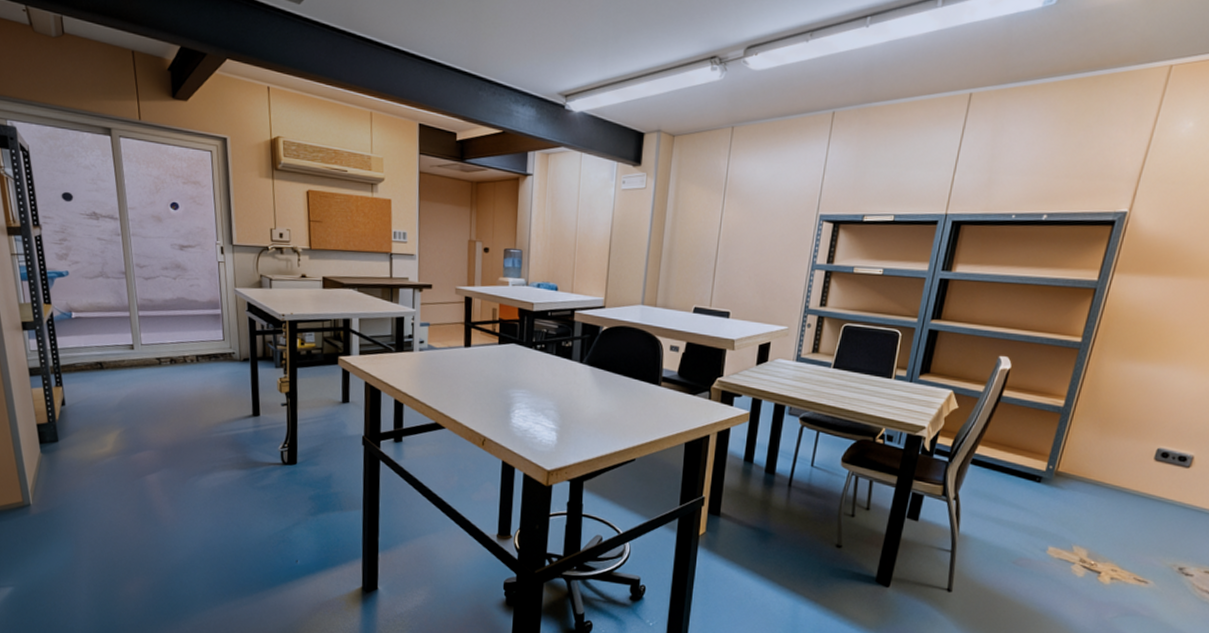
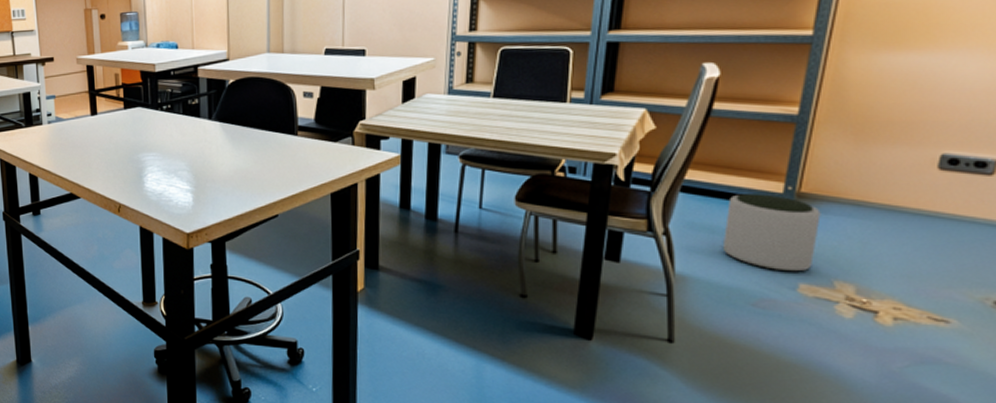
plant pot: none [996,469,1071,537] -> present [722,194,821,272]

